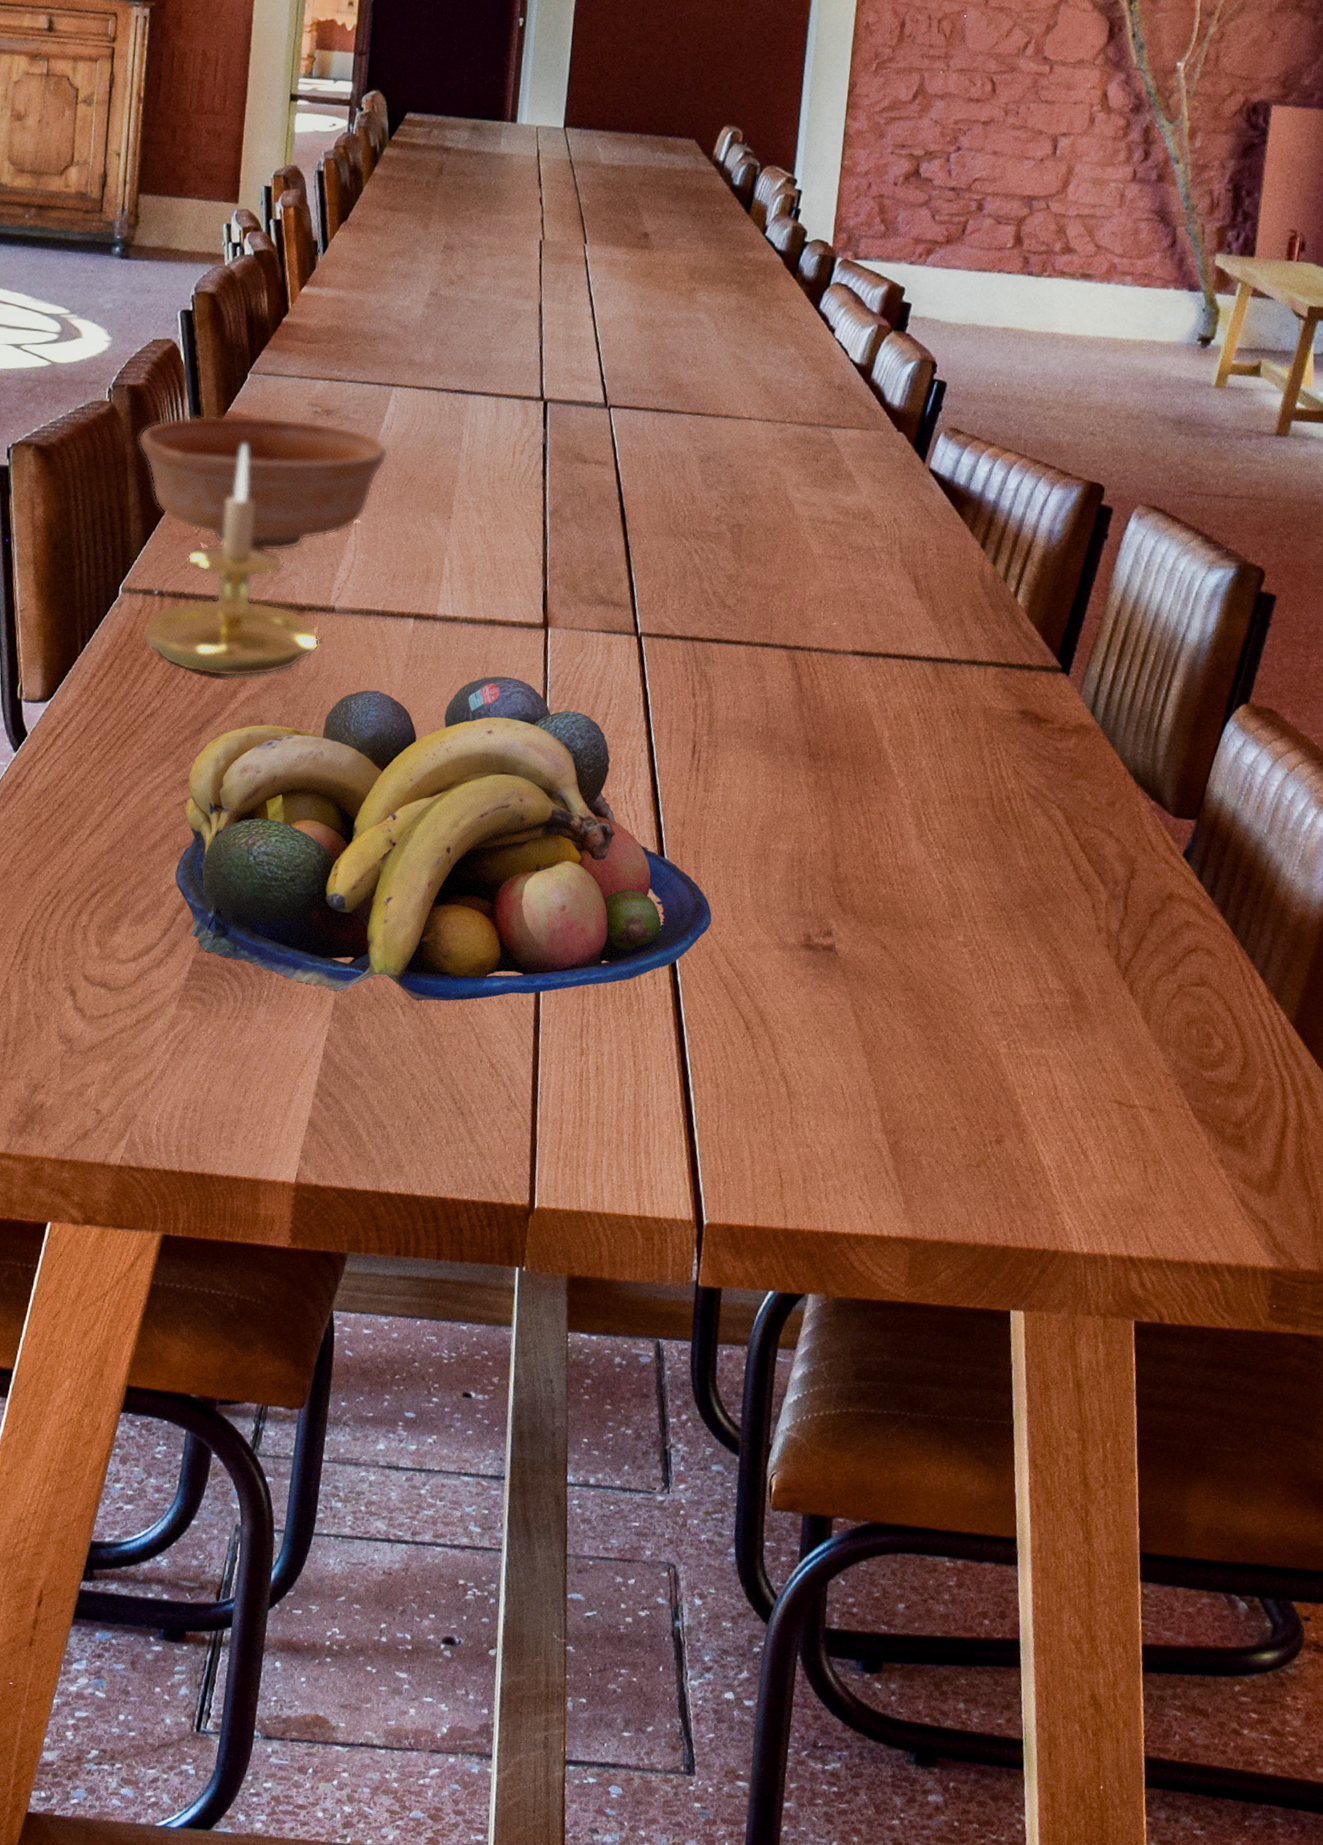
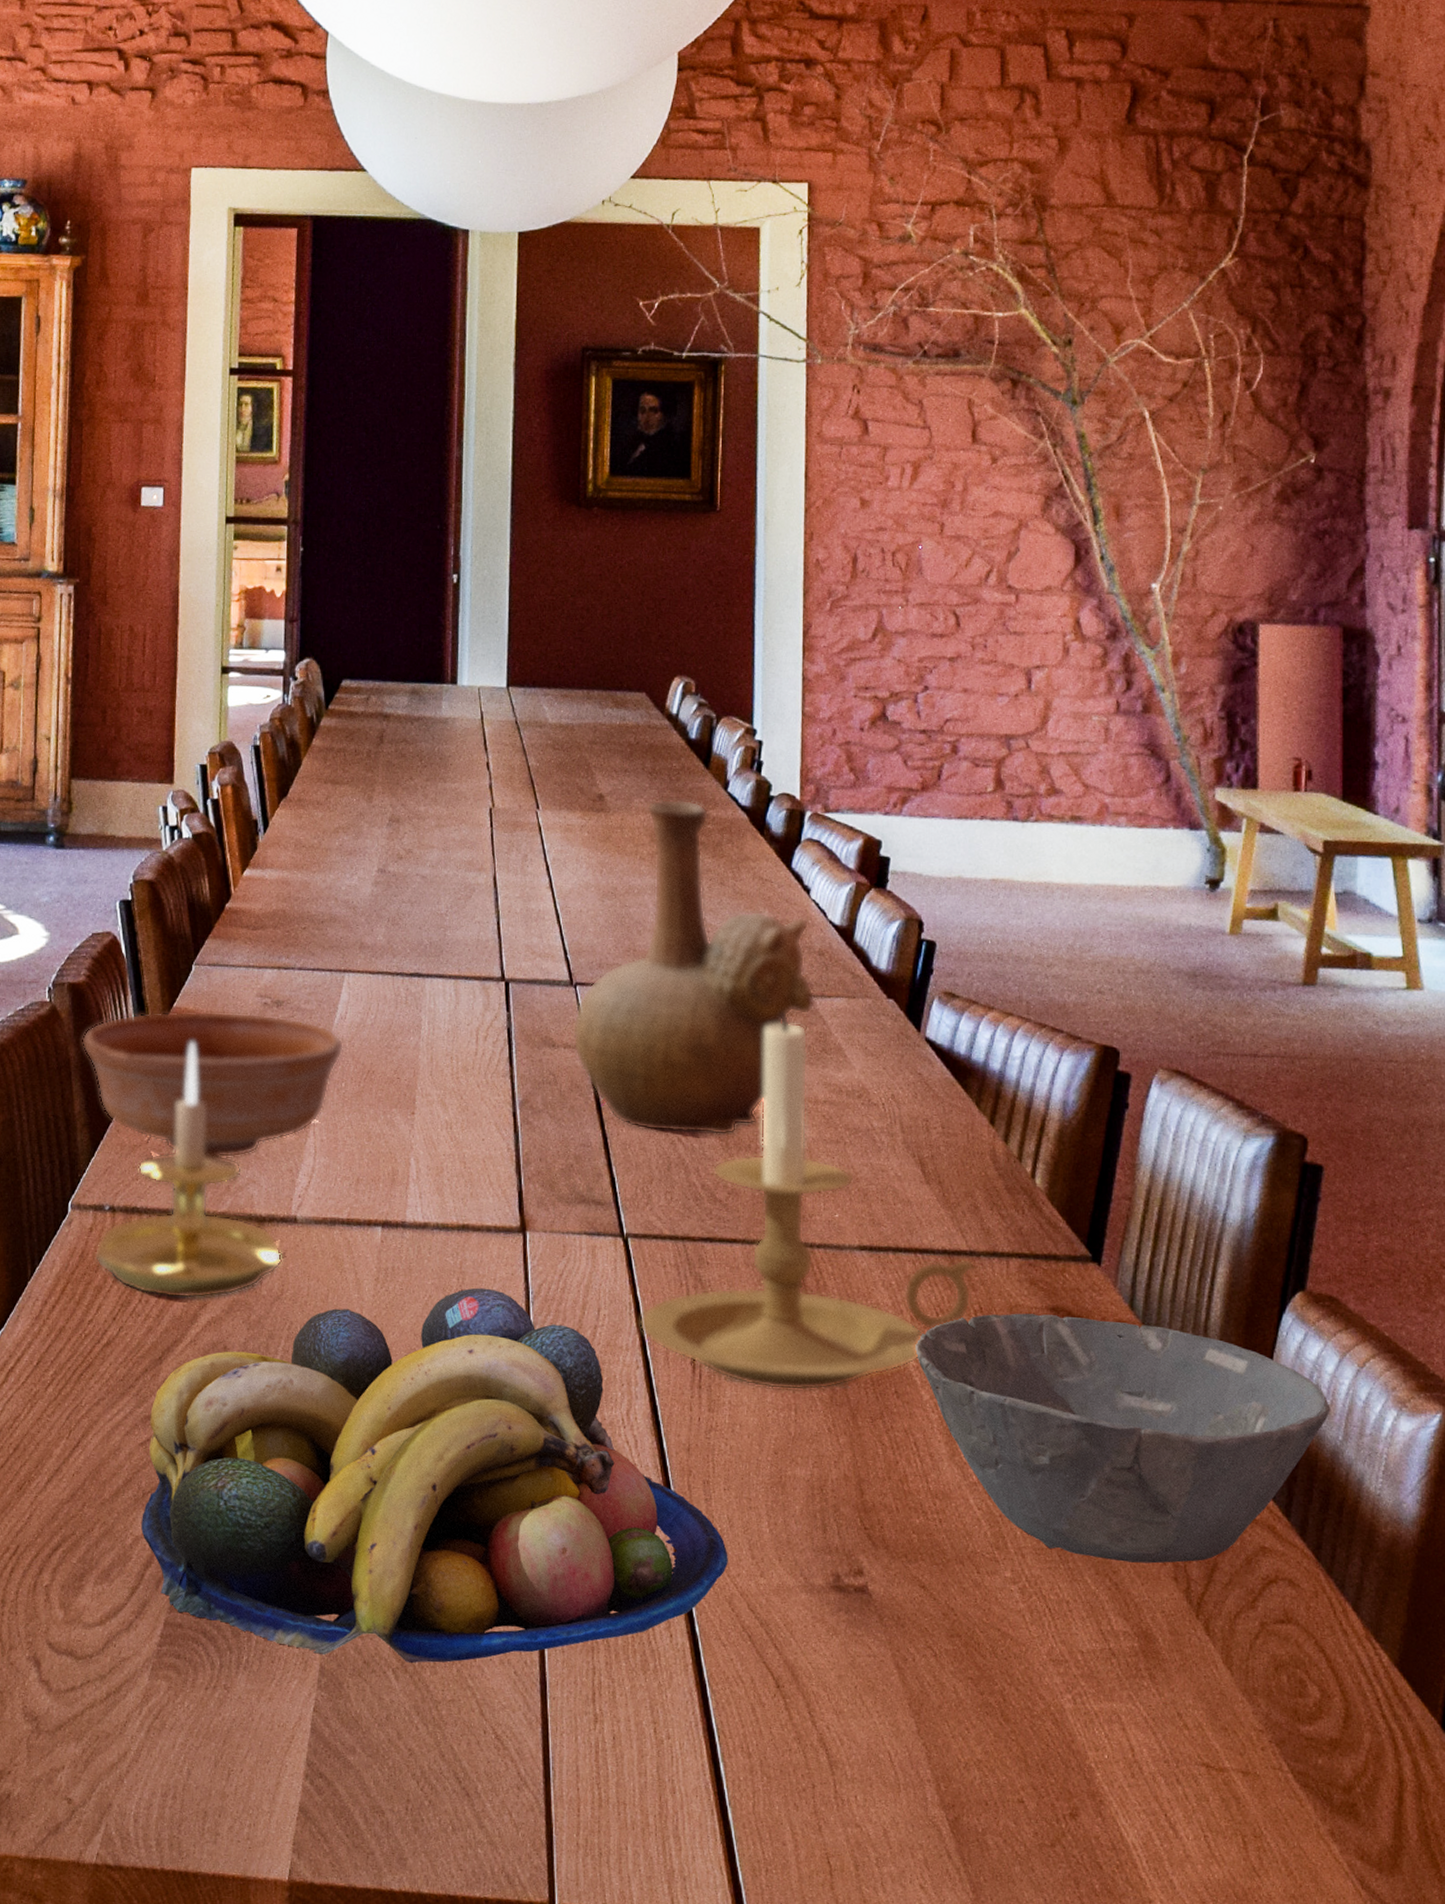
vase: none [603,239,832,549] -> present [572,799,815,1136]
candle holder: none [646,439,956,776] -> present [639,1011,975,1391]
bowl: none [895,714,1260,933] -> present [915,1313,1330,1564]

